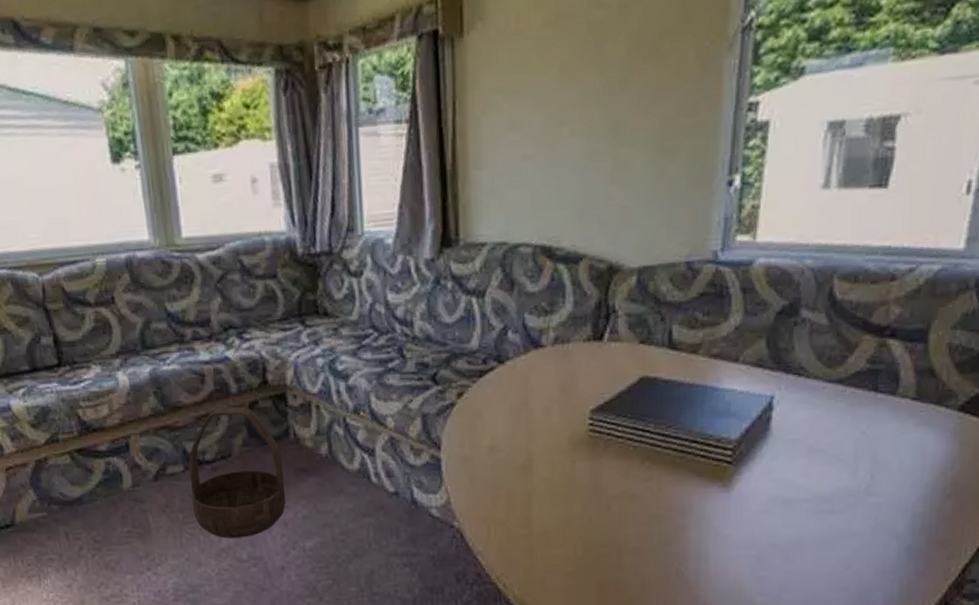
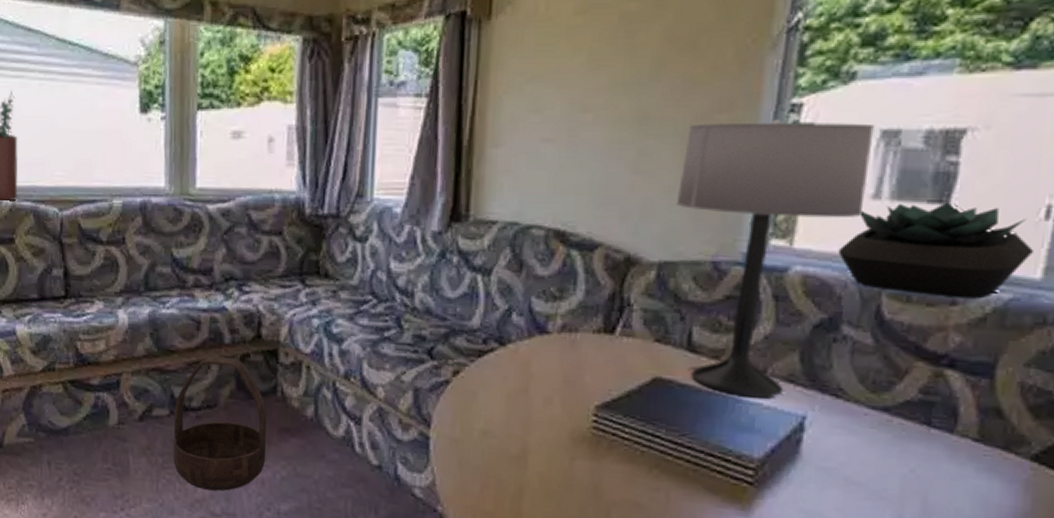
table lamp: none [650,117,822,385] -> present [676,119,874,398]
succulent plant: none [795,185,957,275] -> present [838,202,1033,299]

